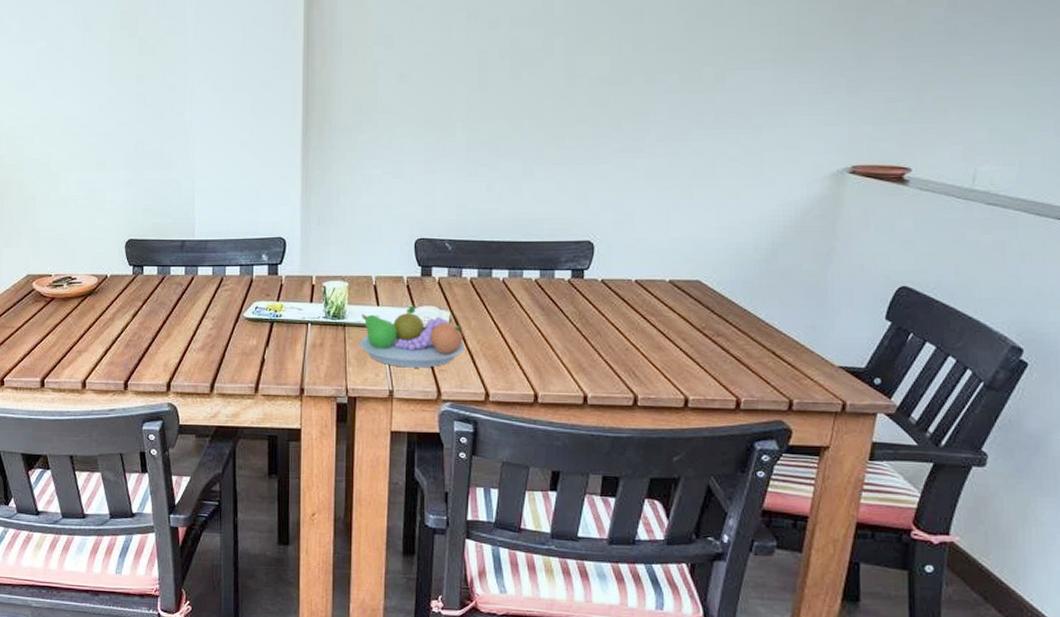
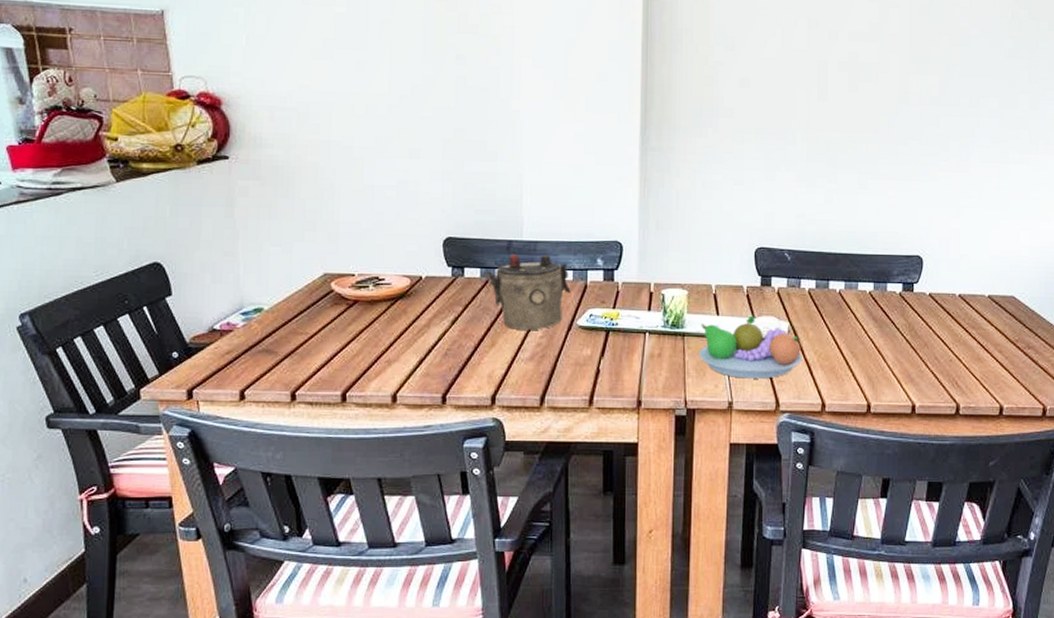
teapot: none [160,251,238,323] -> present [484,254,571,331]

